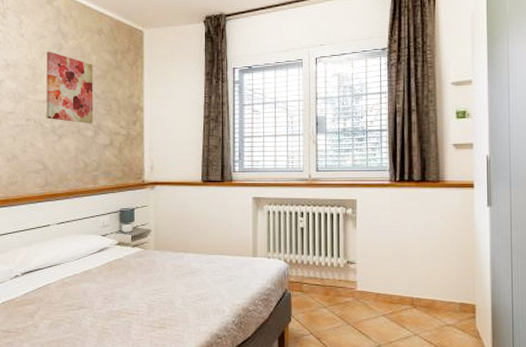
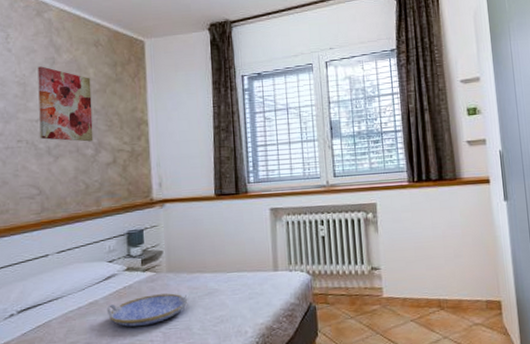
serving tray: none [99,269,173,297] -> present [106,293,189,327]

